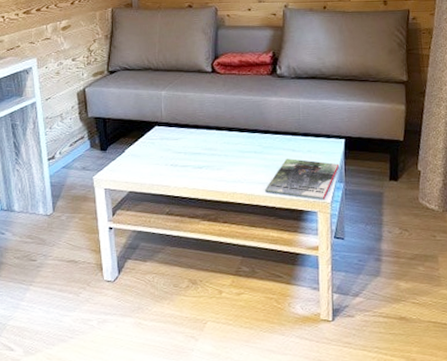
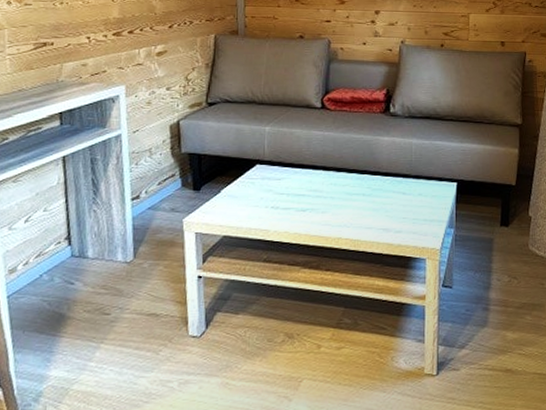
magazine: present [265,158,340,199] -> none [372,202,451,246]

